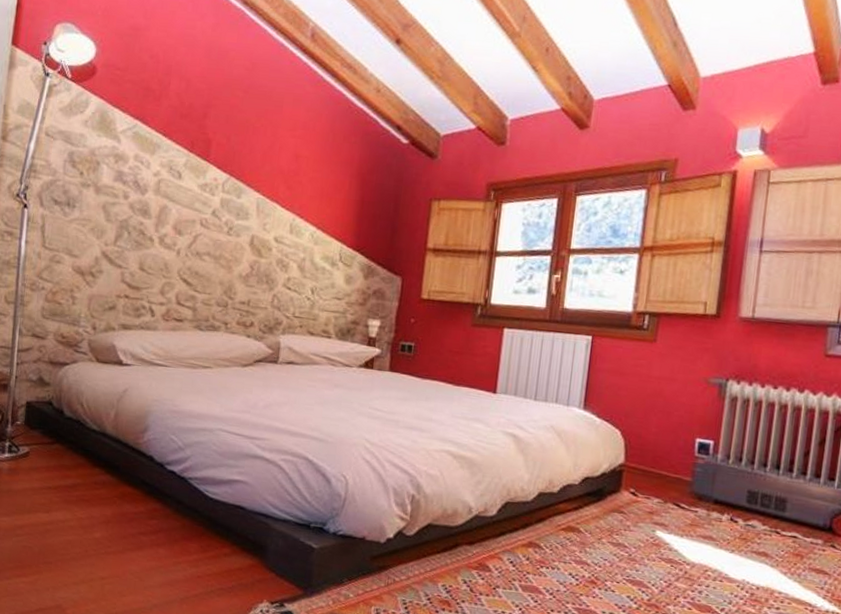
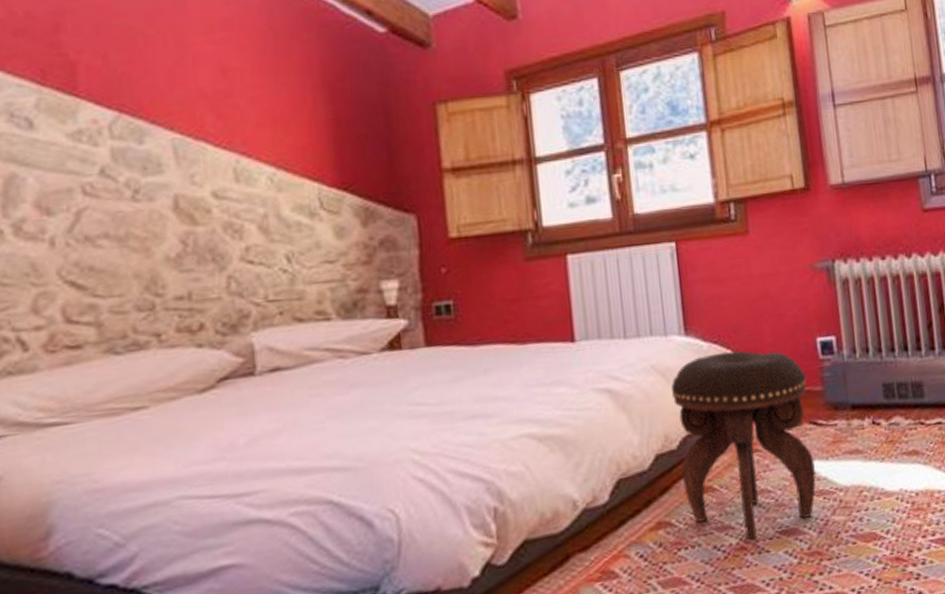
footstool: none [556,428,679,579] -> present [671,351,816,541]

